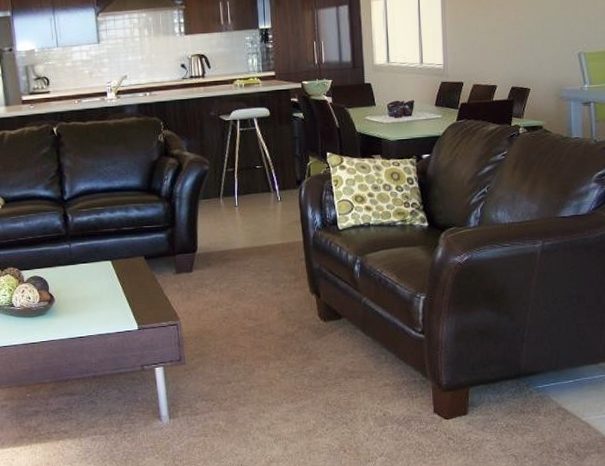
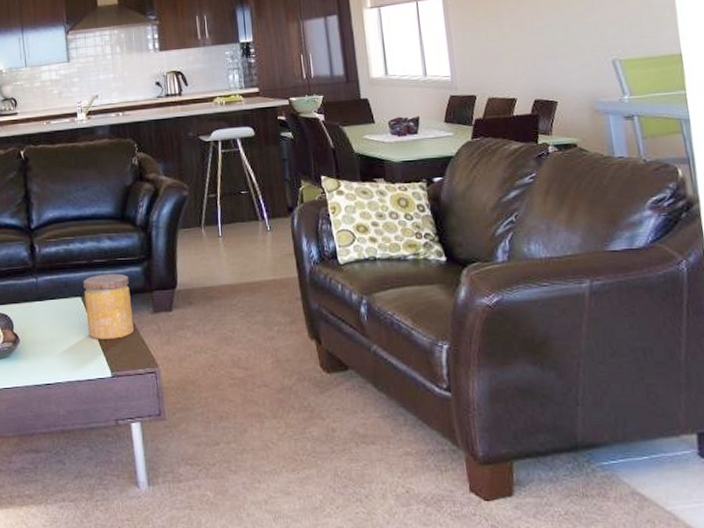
jar: none [113,239,158,297] -> present [83,273,134,339]

